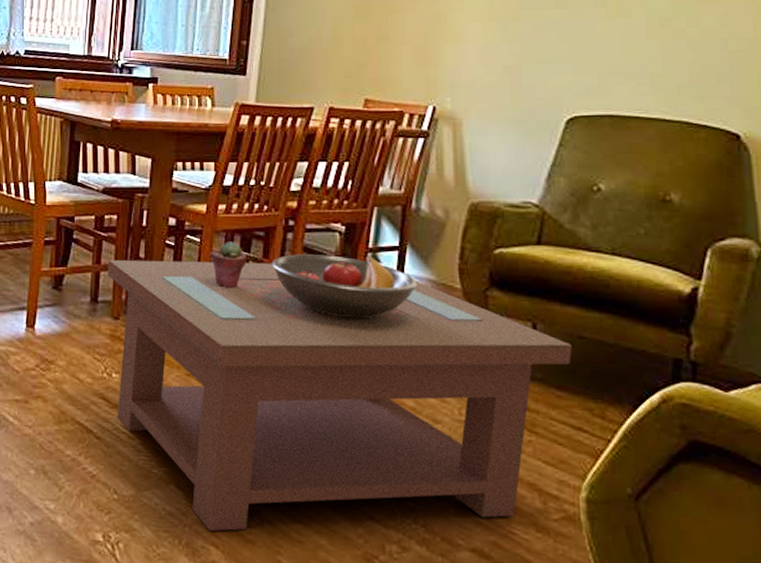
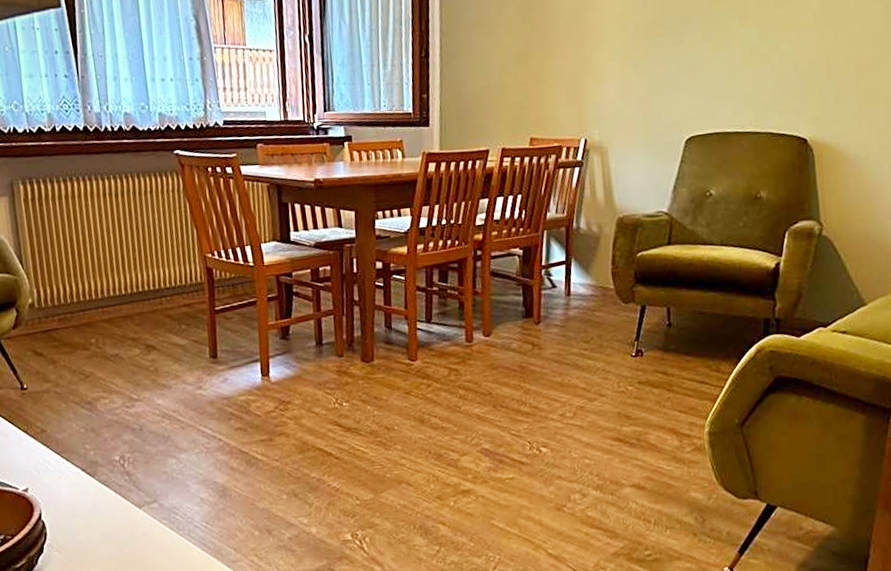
coffee table: present [107,260,573,532] -> none [327,287,696,514]
potted succulent: present [211,241,247,288] -> none [415,275,446,316]
fruit bowl: present [271,254,418,319] -> none [466,271,582,326]

